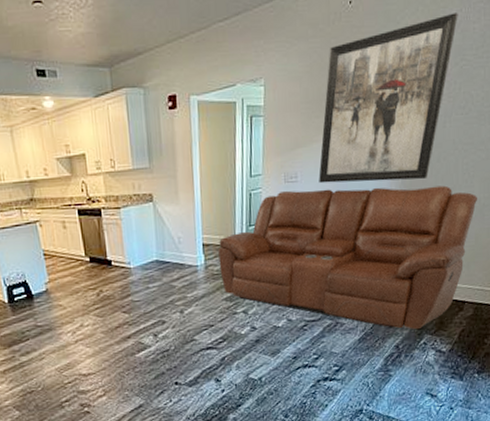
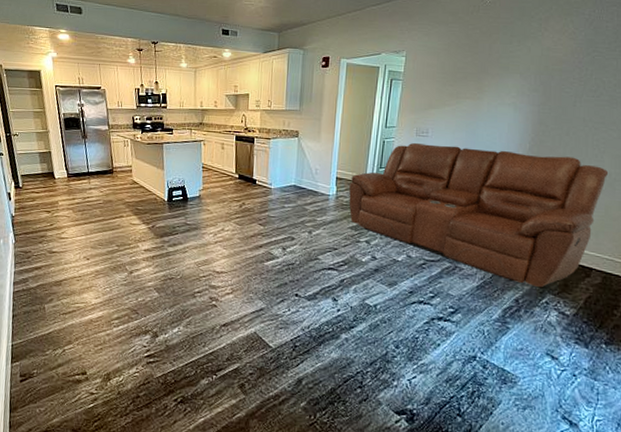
wall art: present [318,13,458,184] -> none [448,13,591,149]

